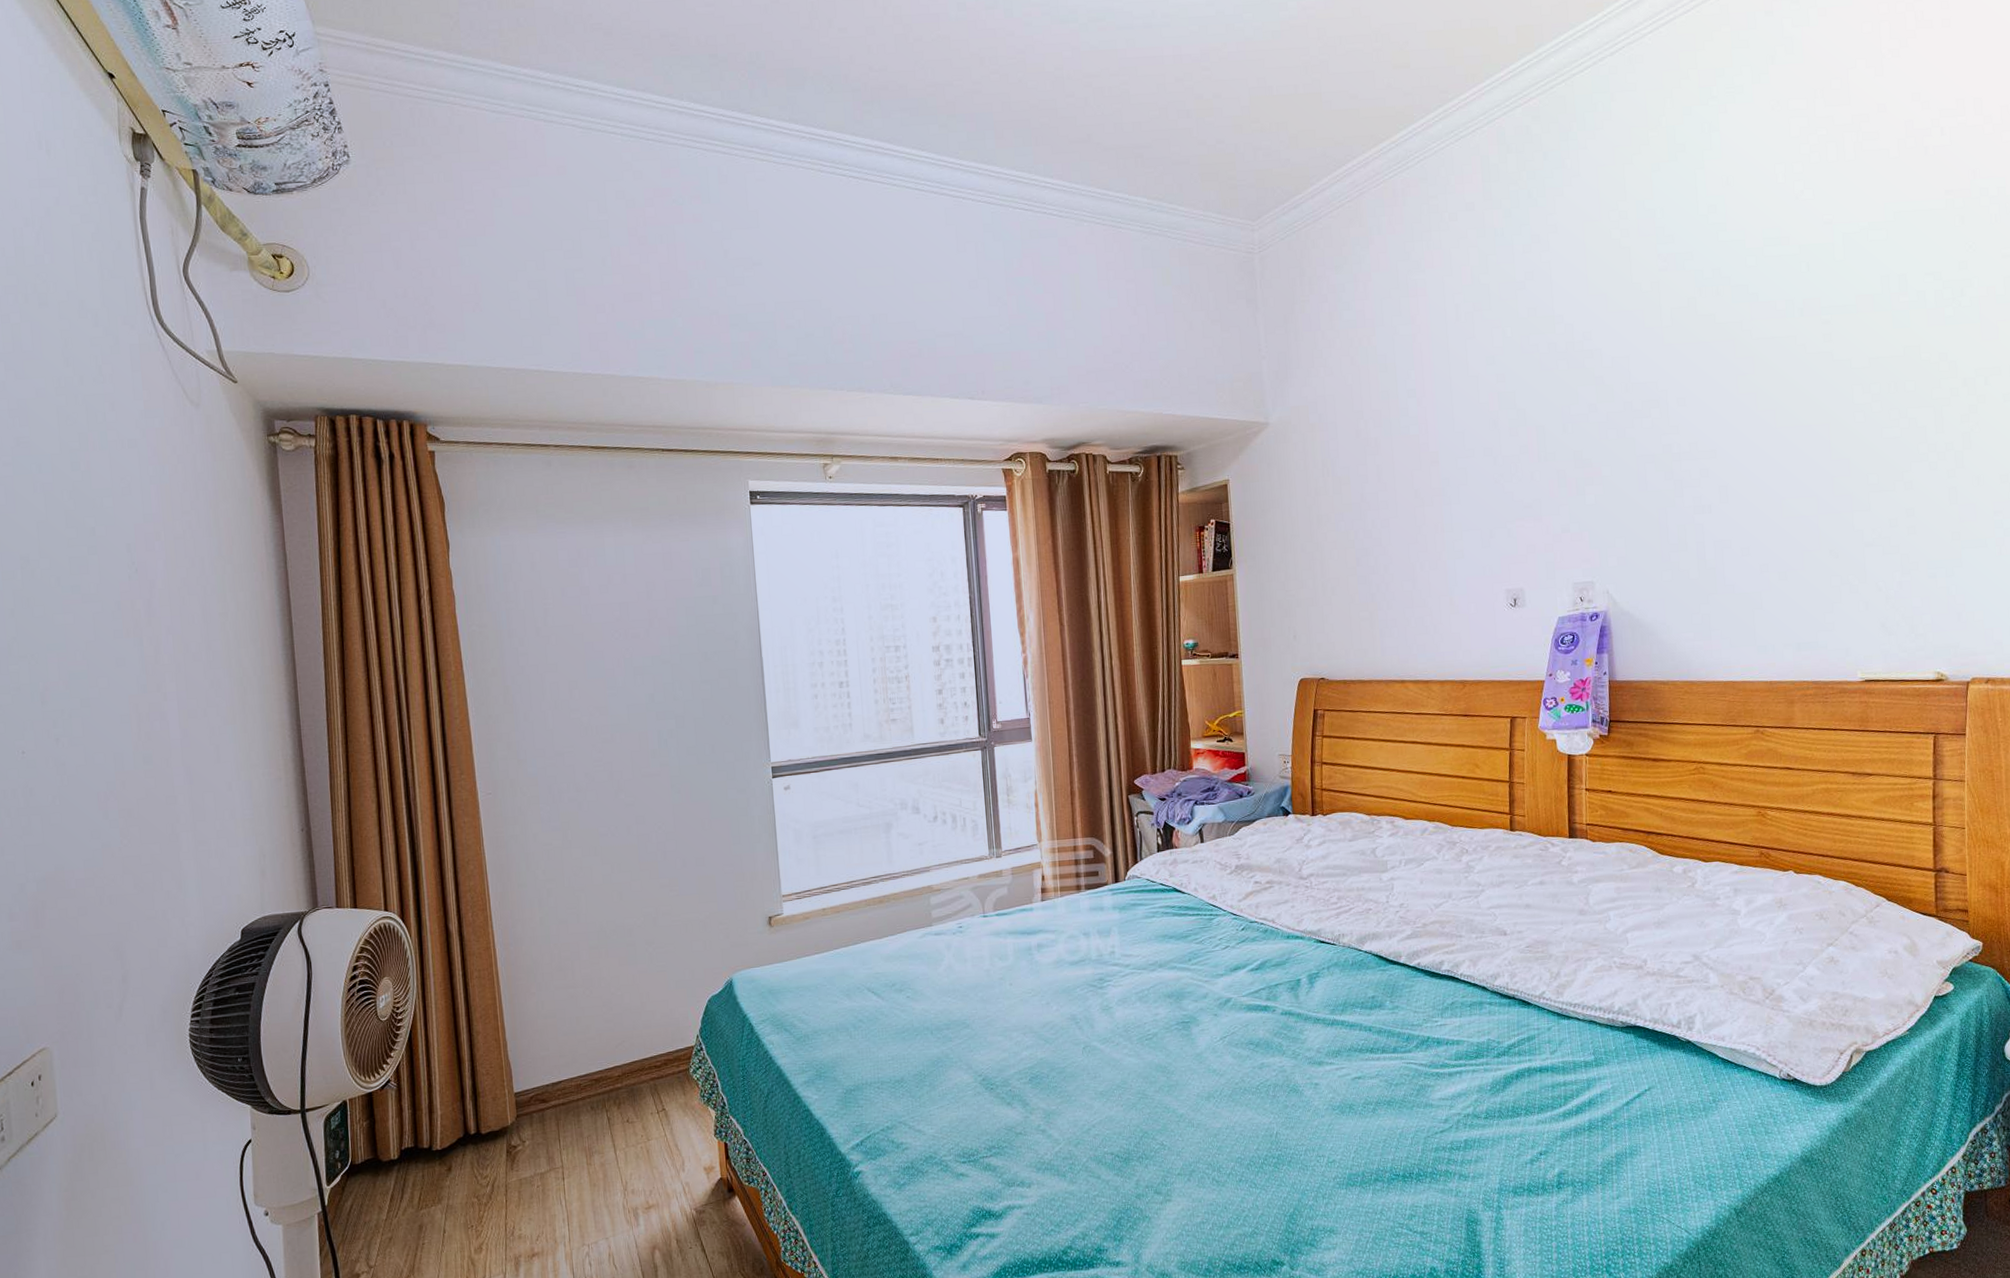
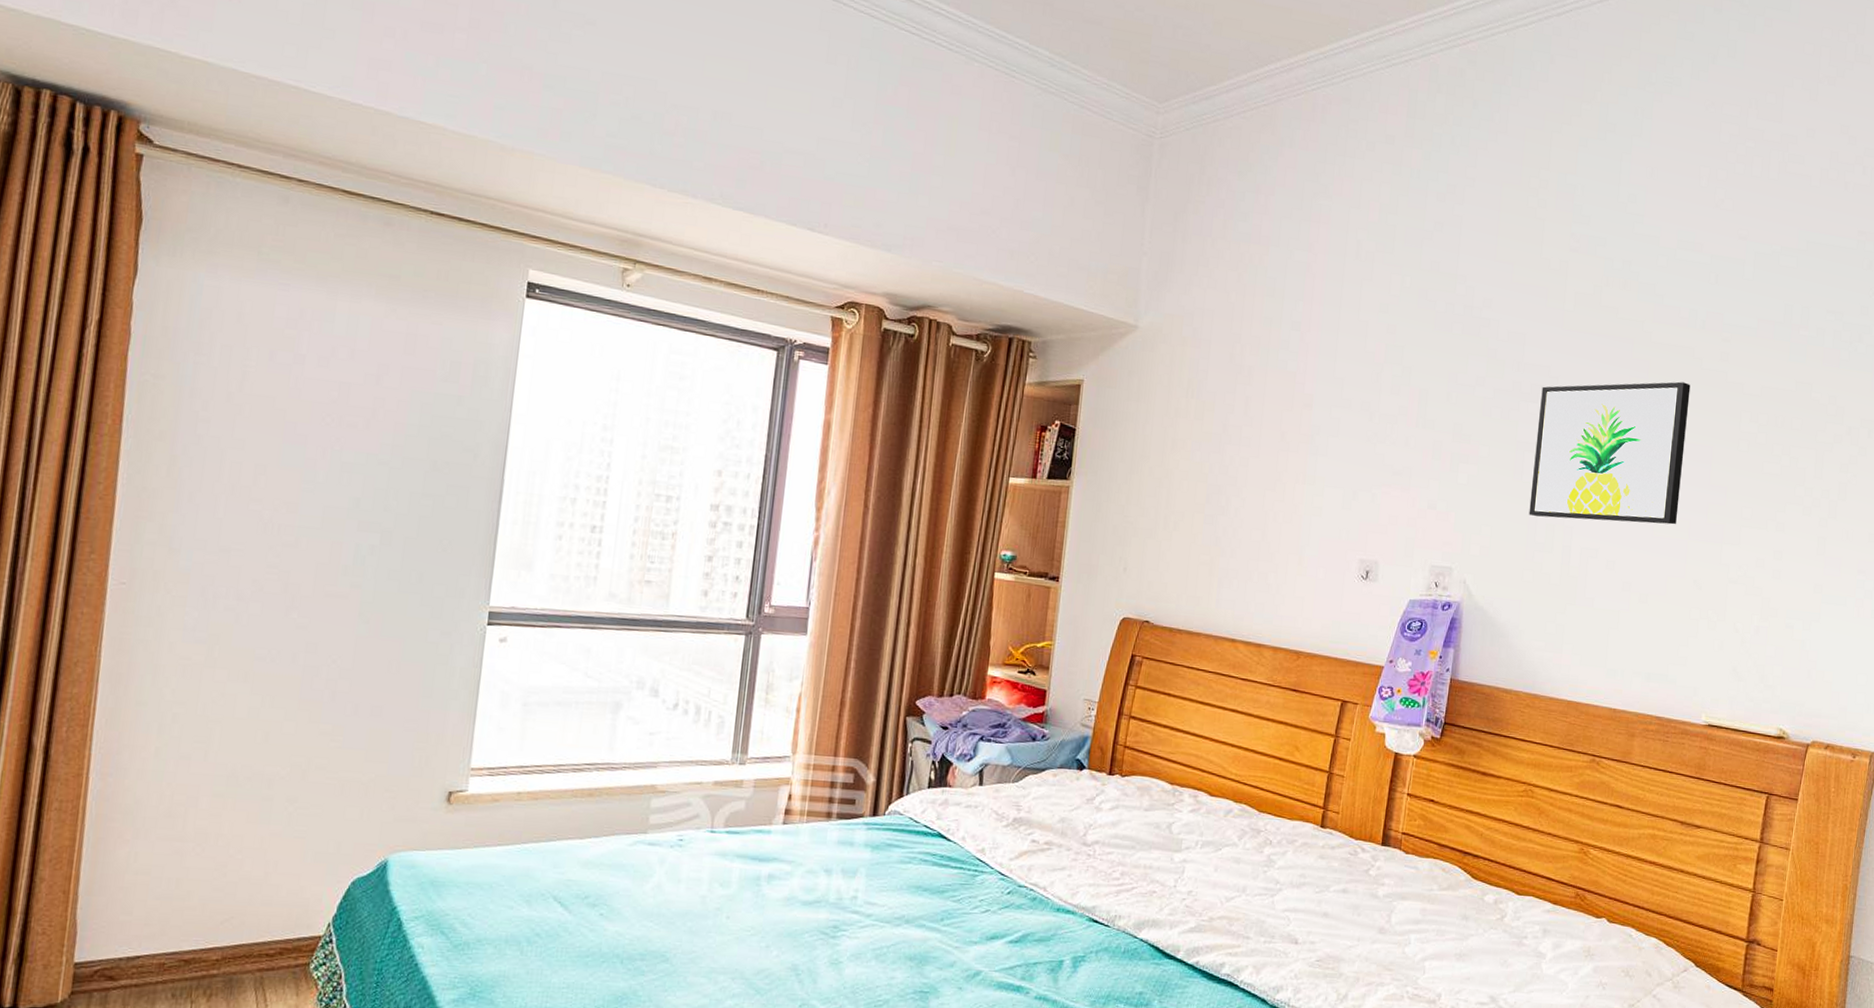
wall art: none [1652,369,1805,521] -> present [1529,381,1691,525]

